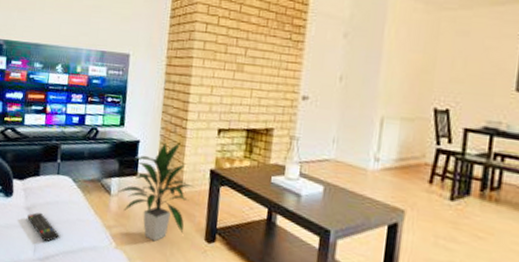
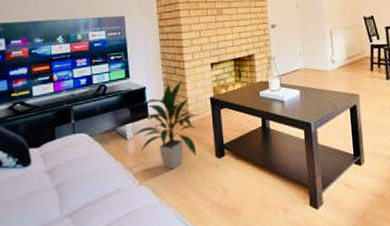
remote control: present [27,212,60,242] -> none [49,172,84,197]

